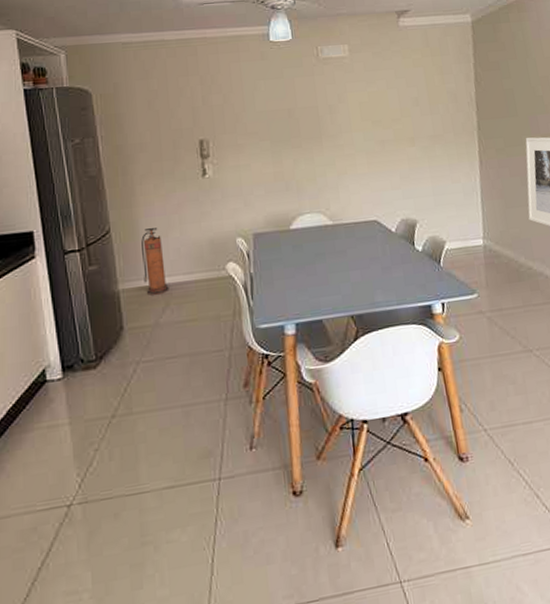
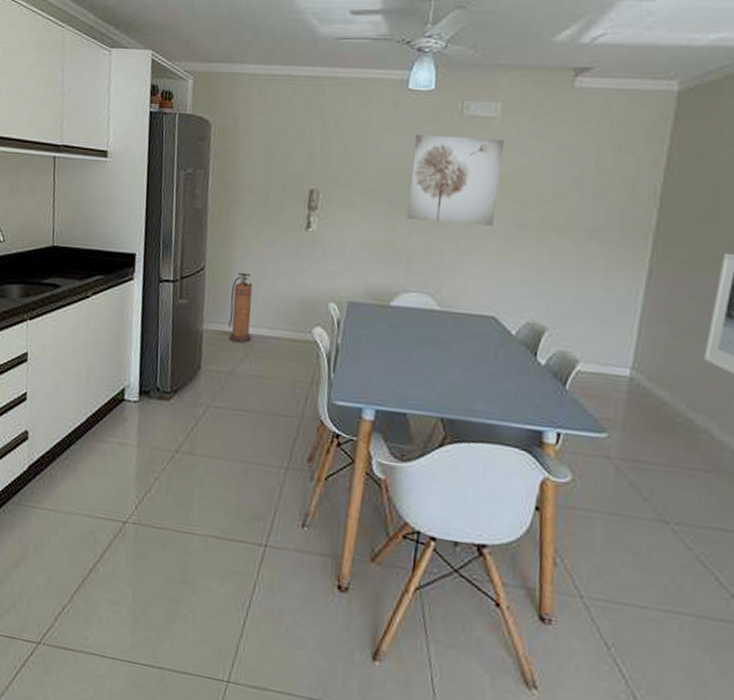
wall art: none [284,74,361,152] -> present [406,134,505,226]

